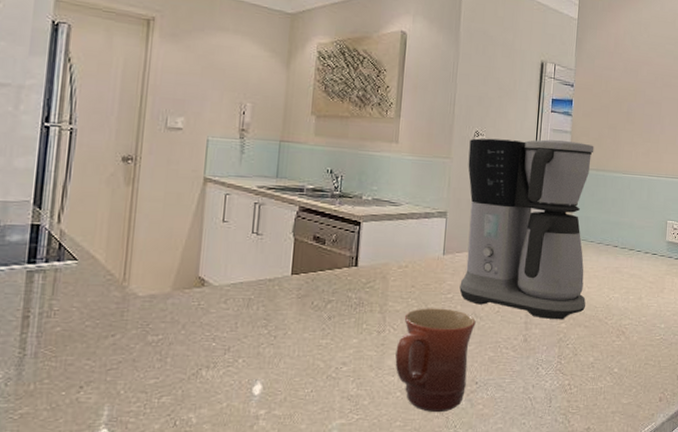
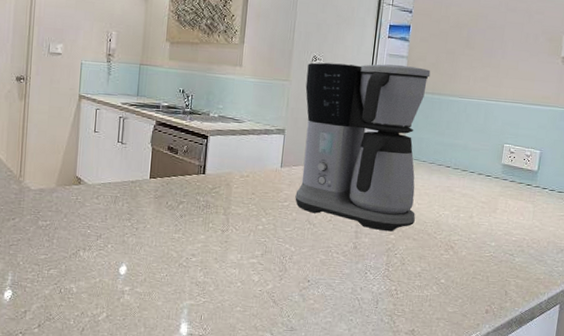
mug: present [395,308,476,413] -> none [236,213,309,303]

